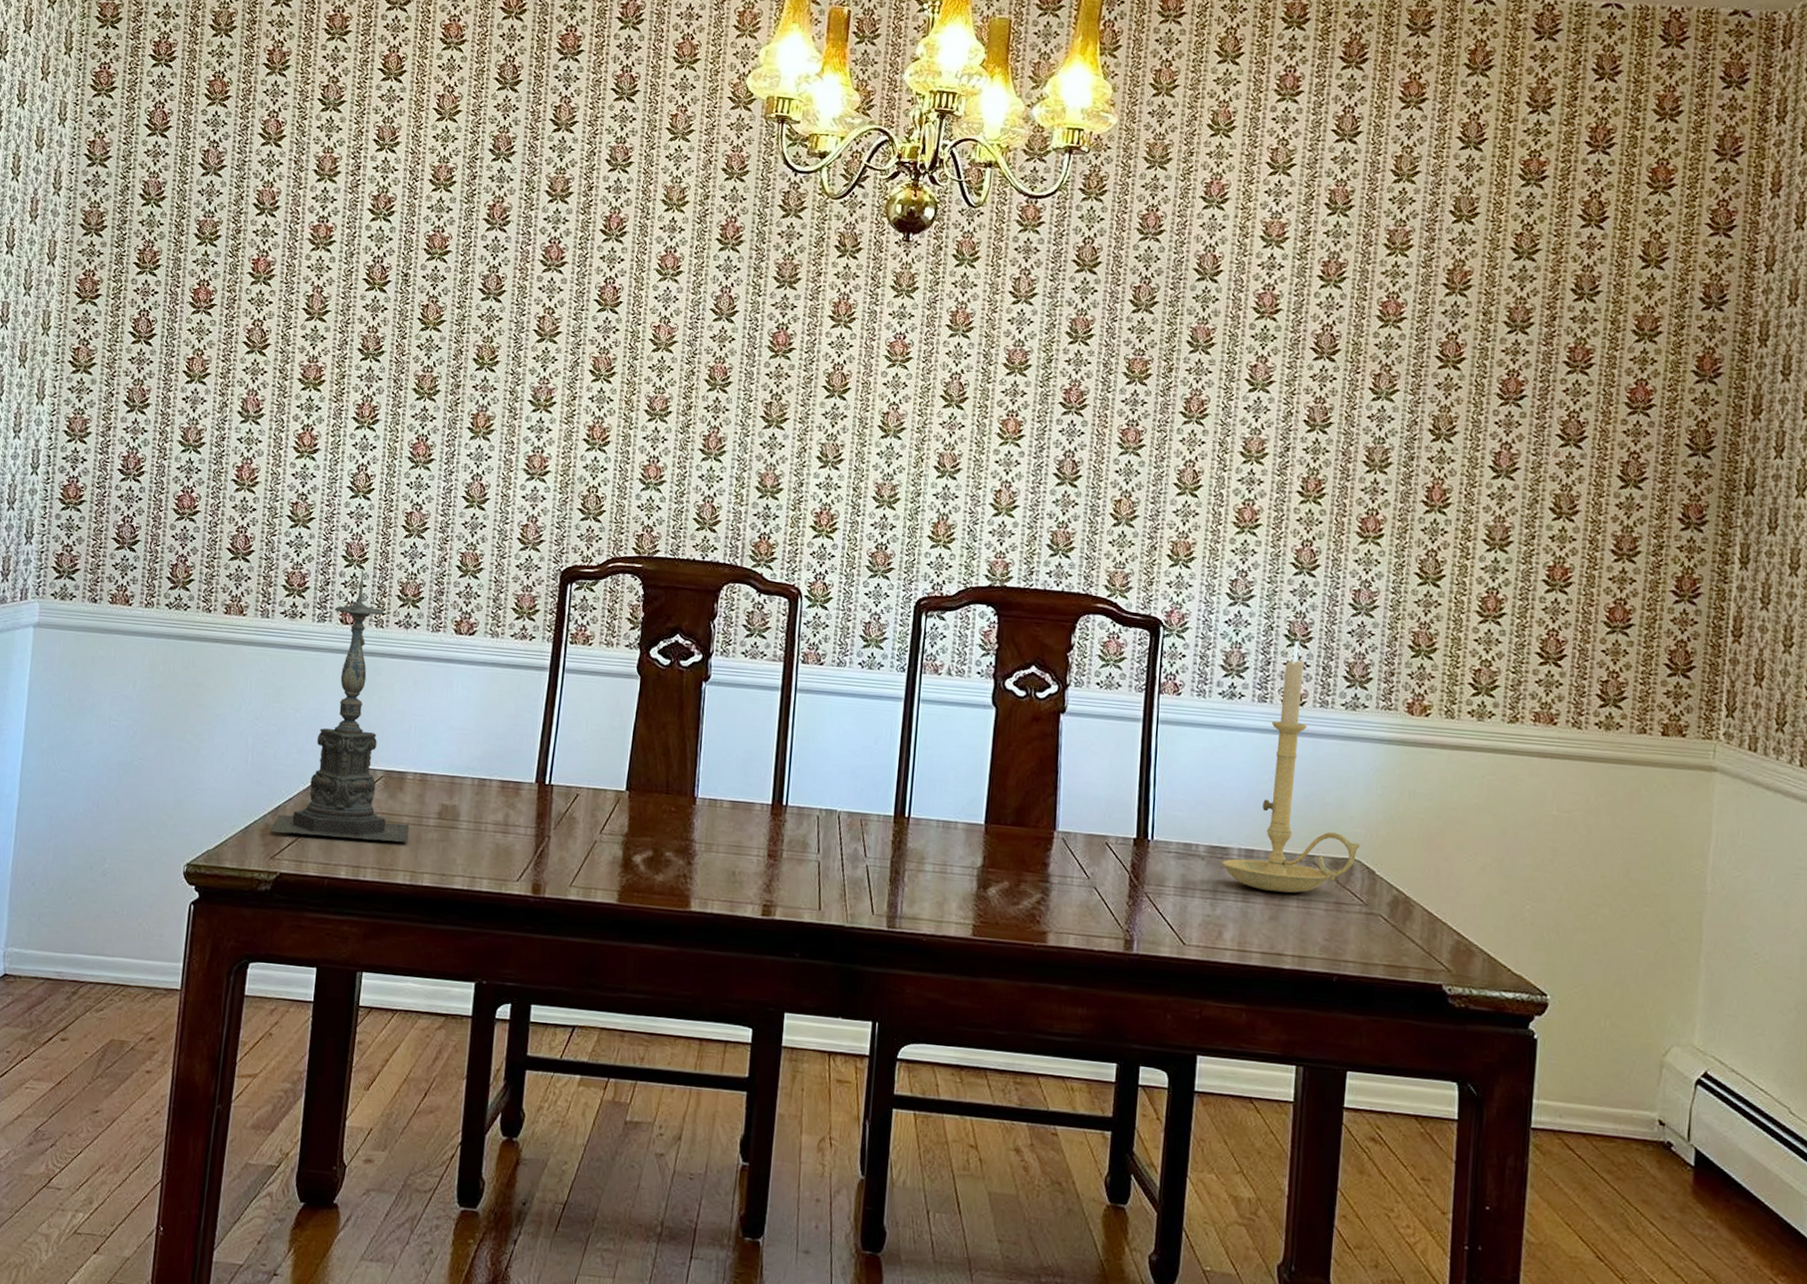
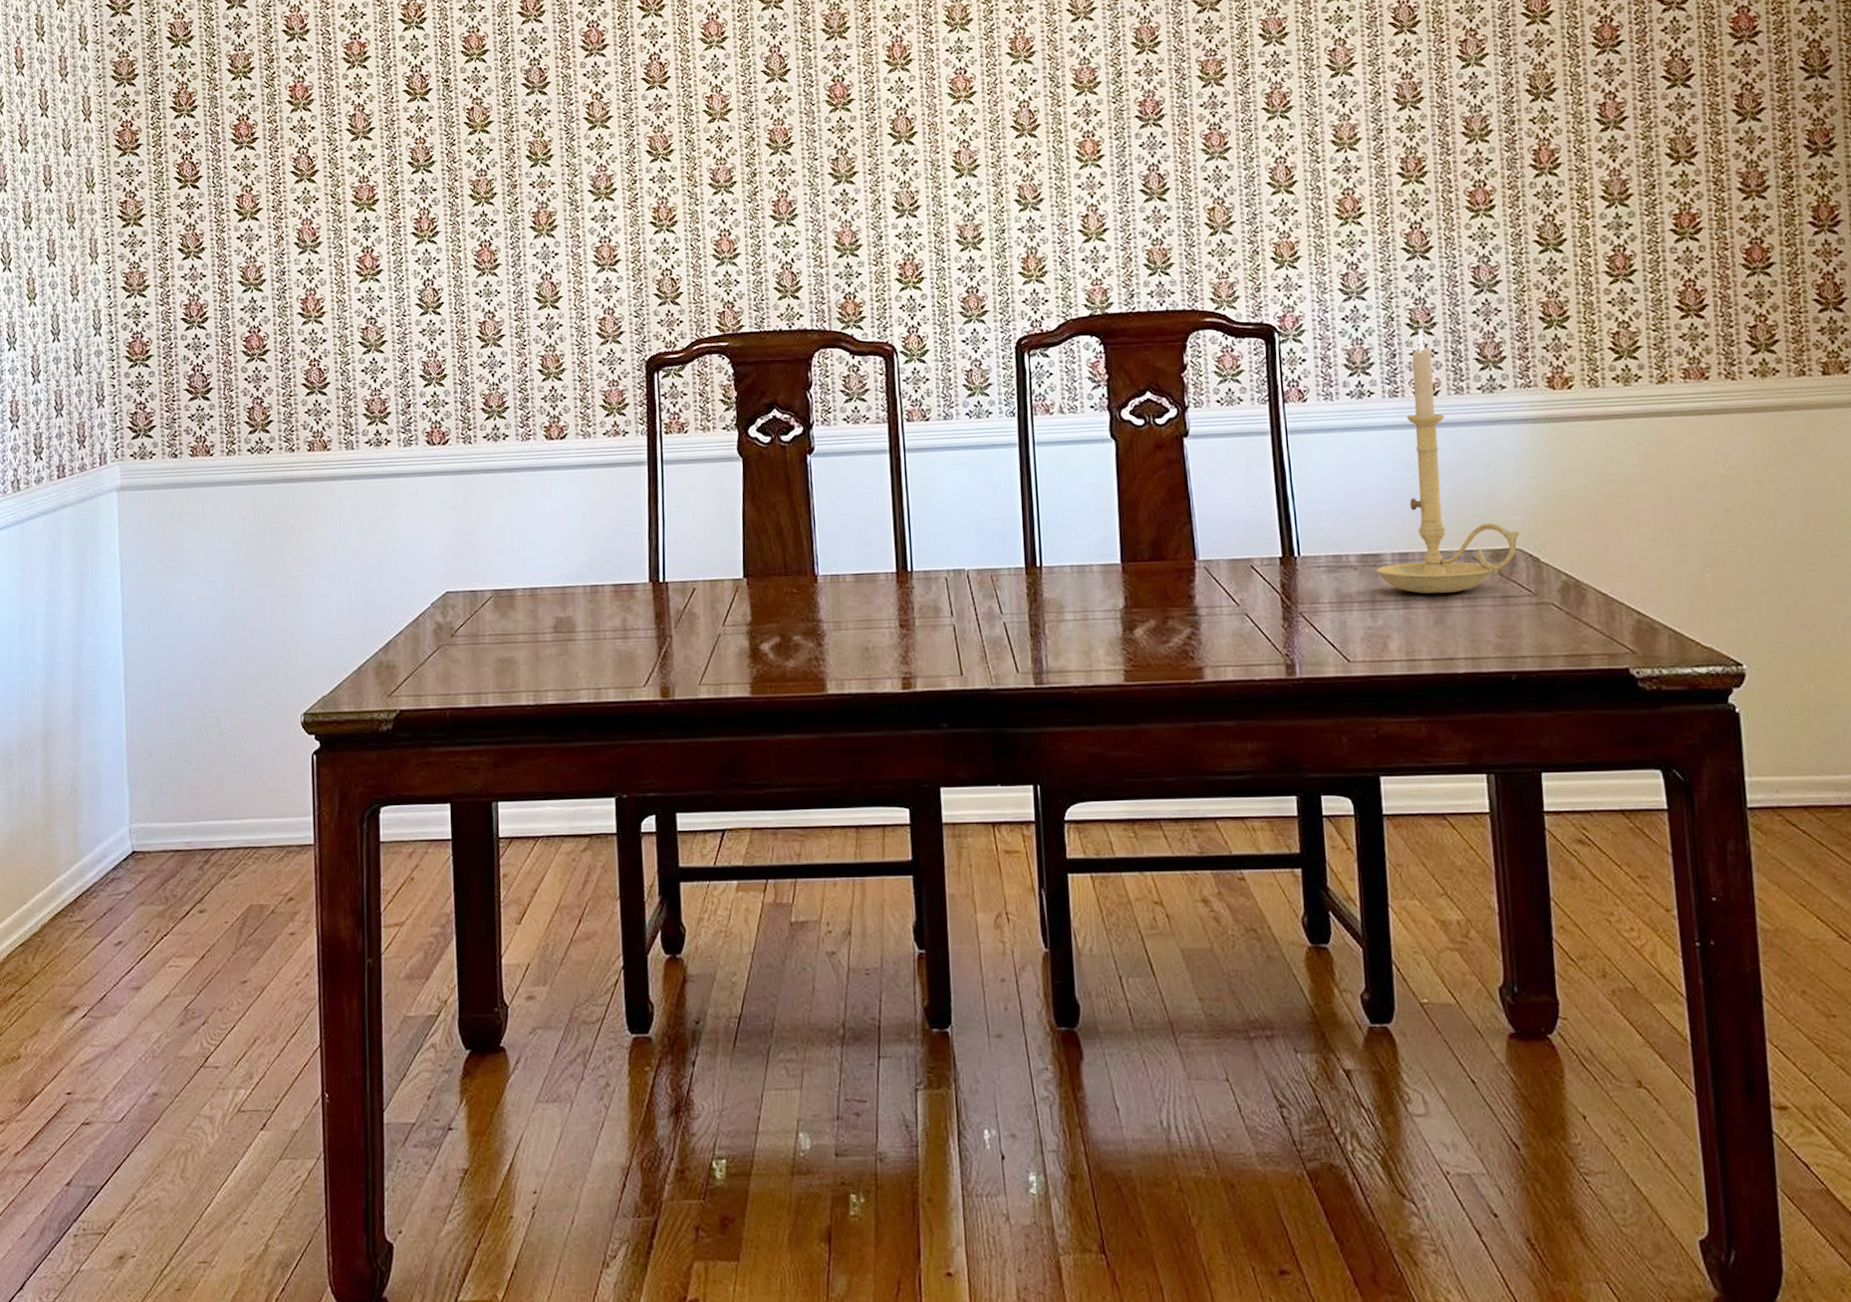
candle holder: present [270,570,409,842] -> none [384,387,527,670]

